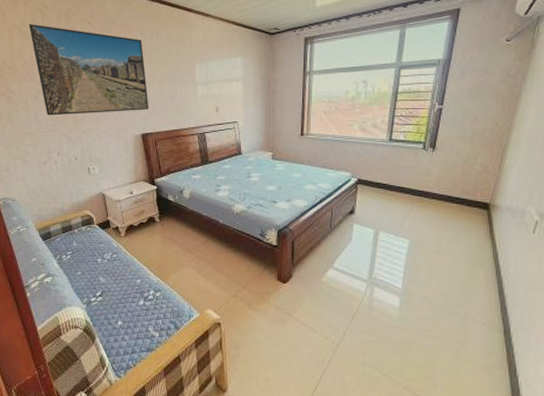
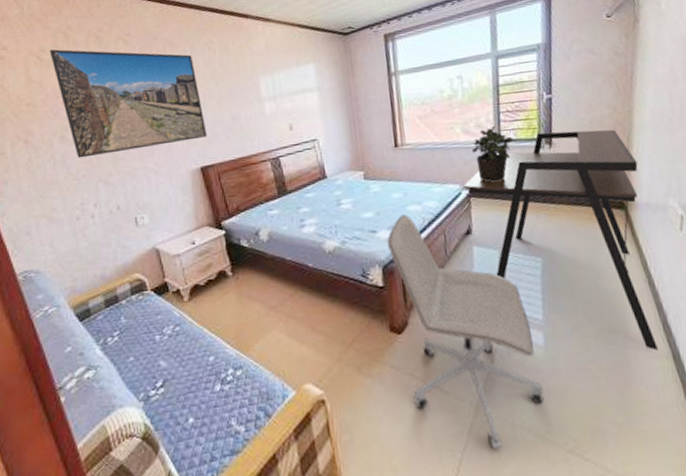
office chair: none [283,191,393,378] -> present [386,214,545,450]
desk: none [354,137,507,325] -> present [464,129,658,351]
potted plant: none [365,126,403,174] -> present [471,125,514,183]

